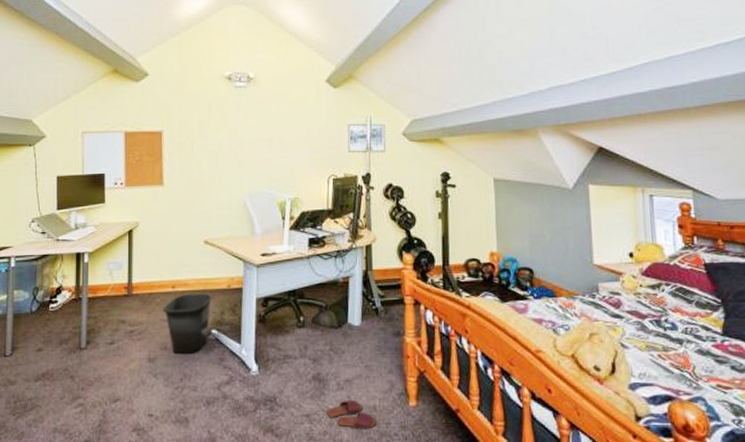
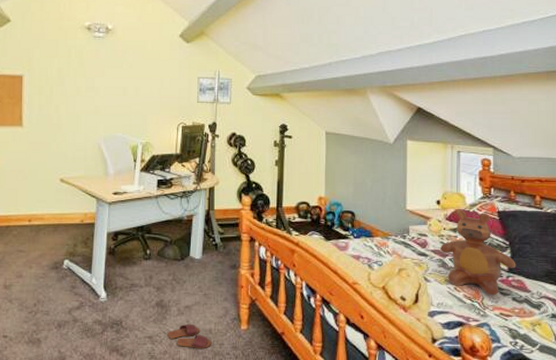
waste bin: present [163,293,213,353] -> none [19,227,67,281]
teddy bear: none [637,262,732,364] -> present [440,209,516,296]

